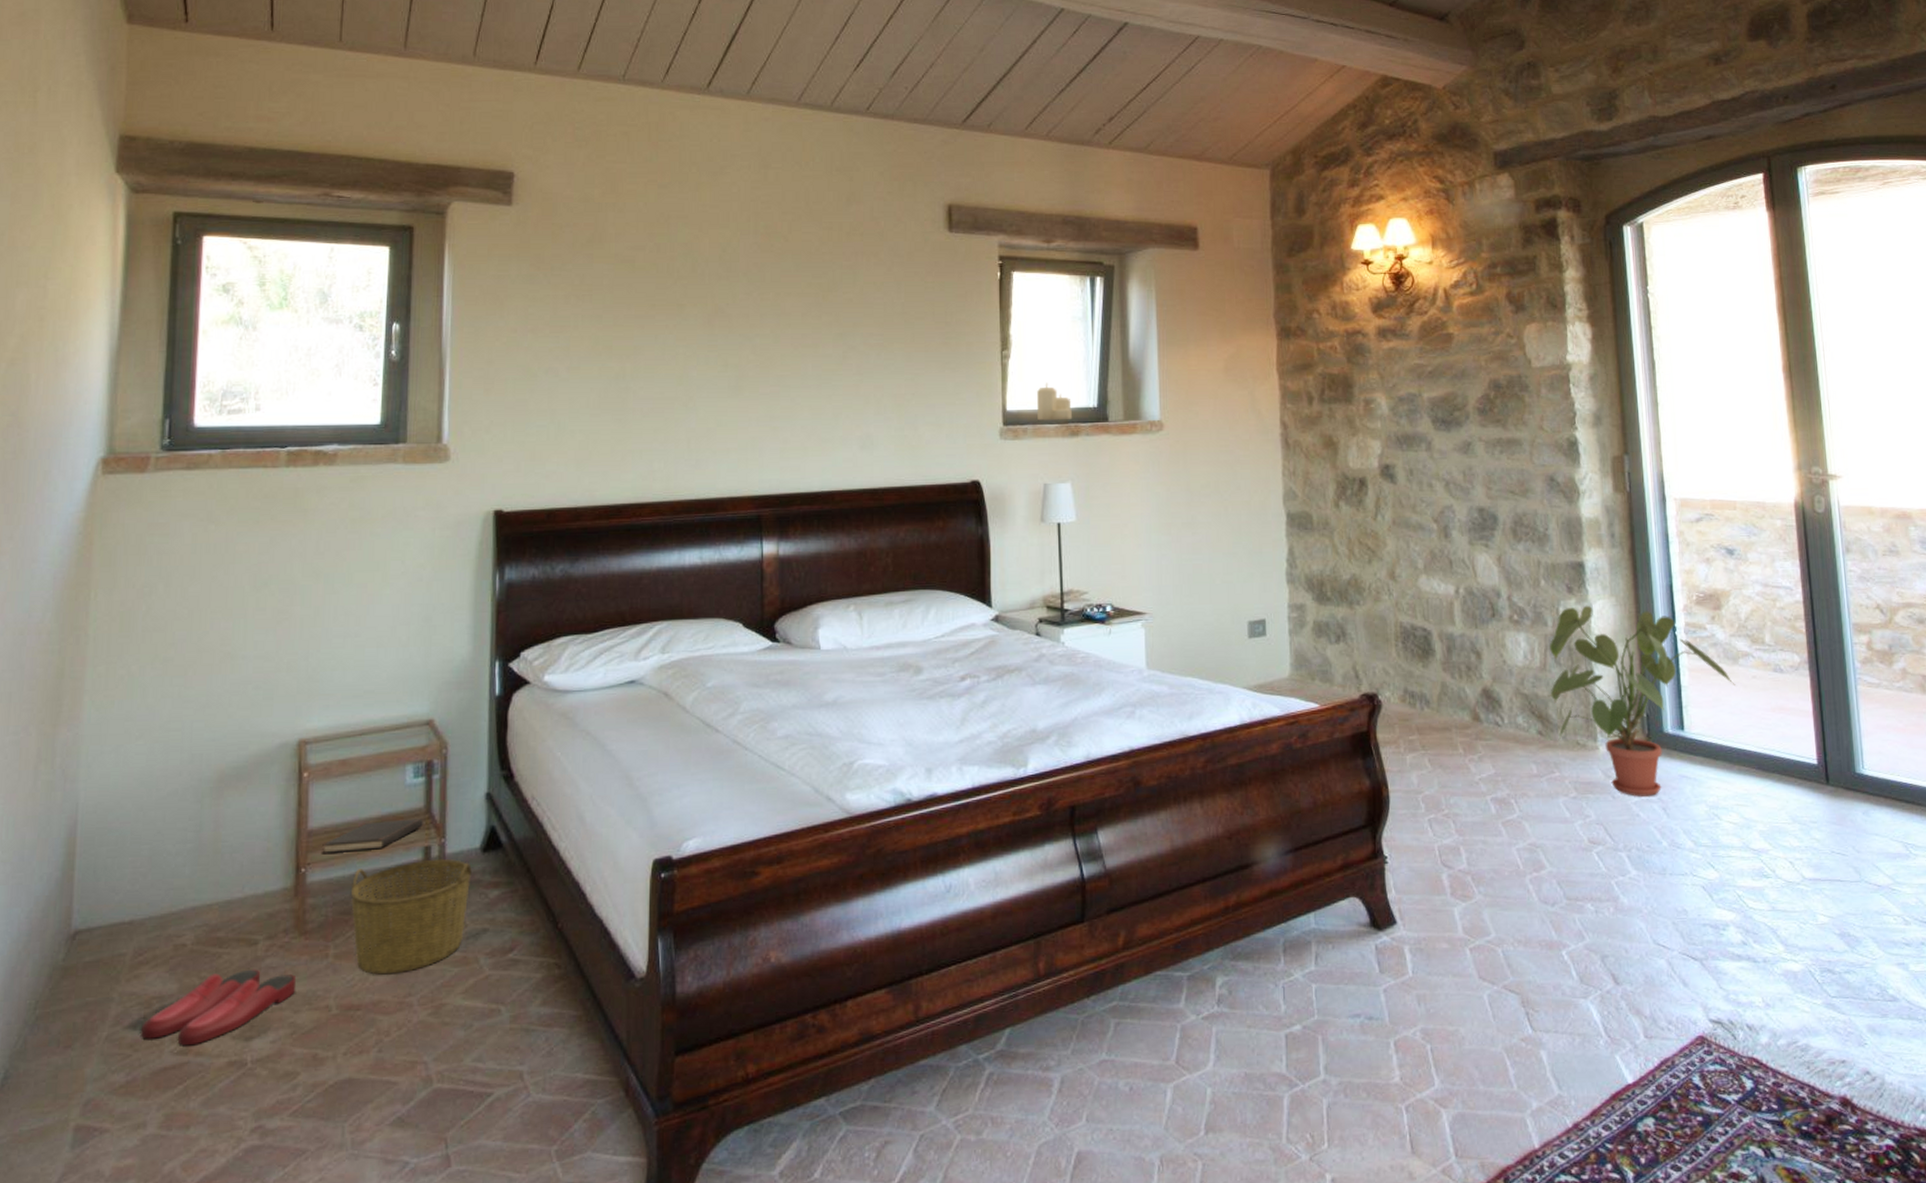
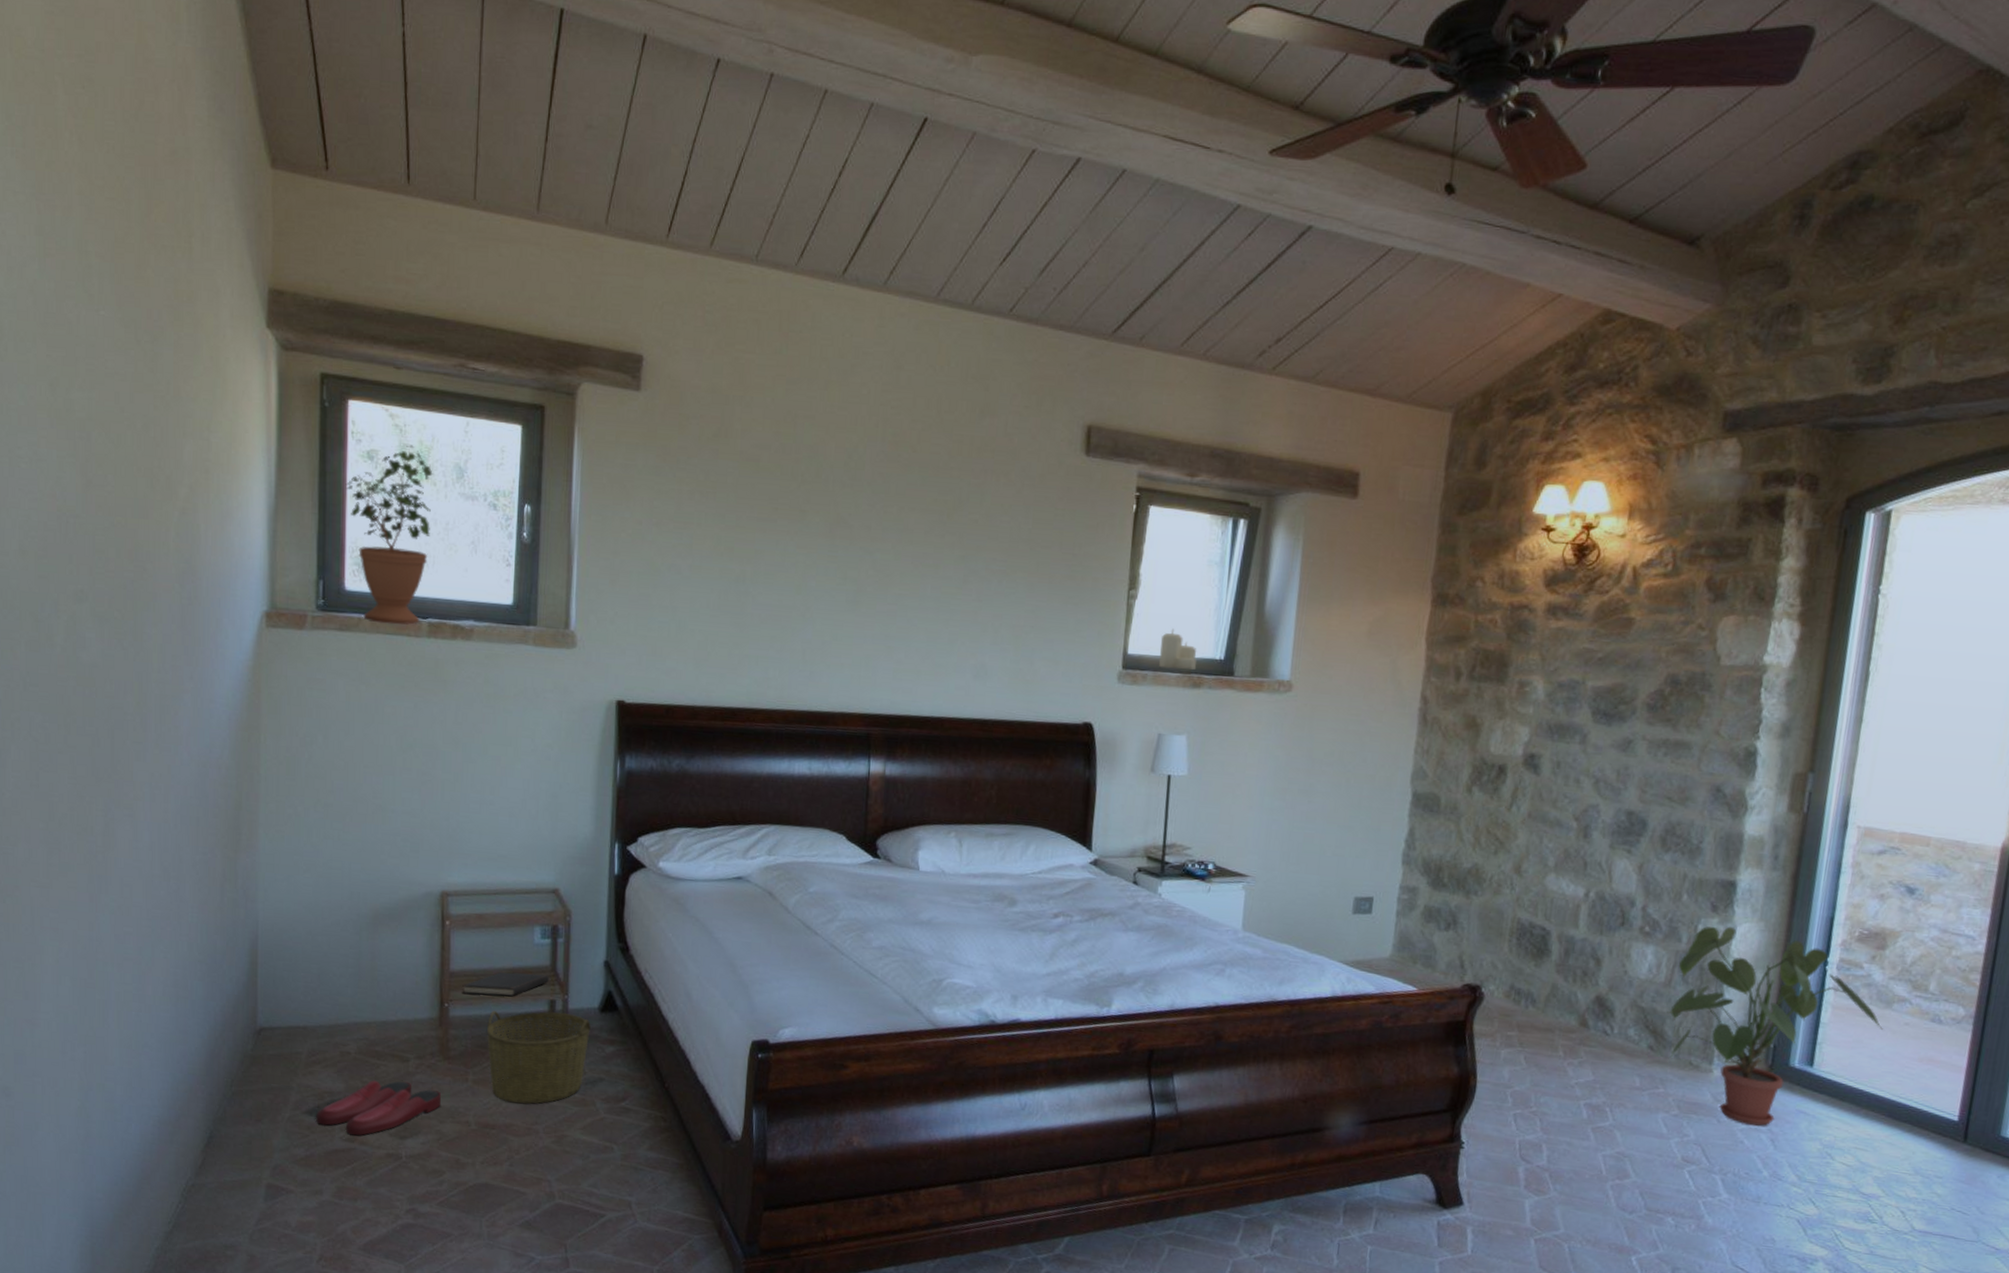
potted plant: none [197,275,294,458] -> present [345,445,433,625]

